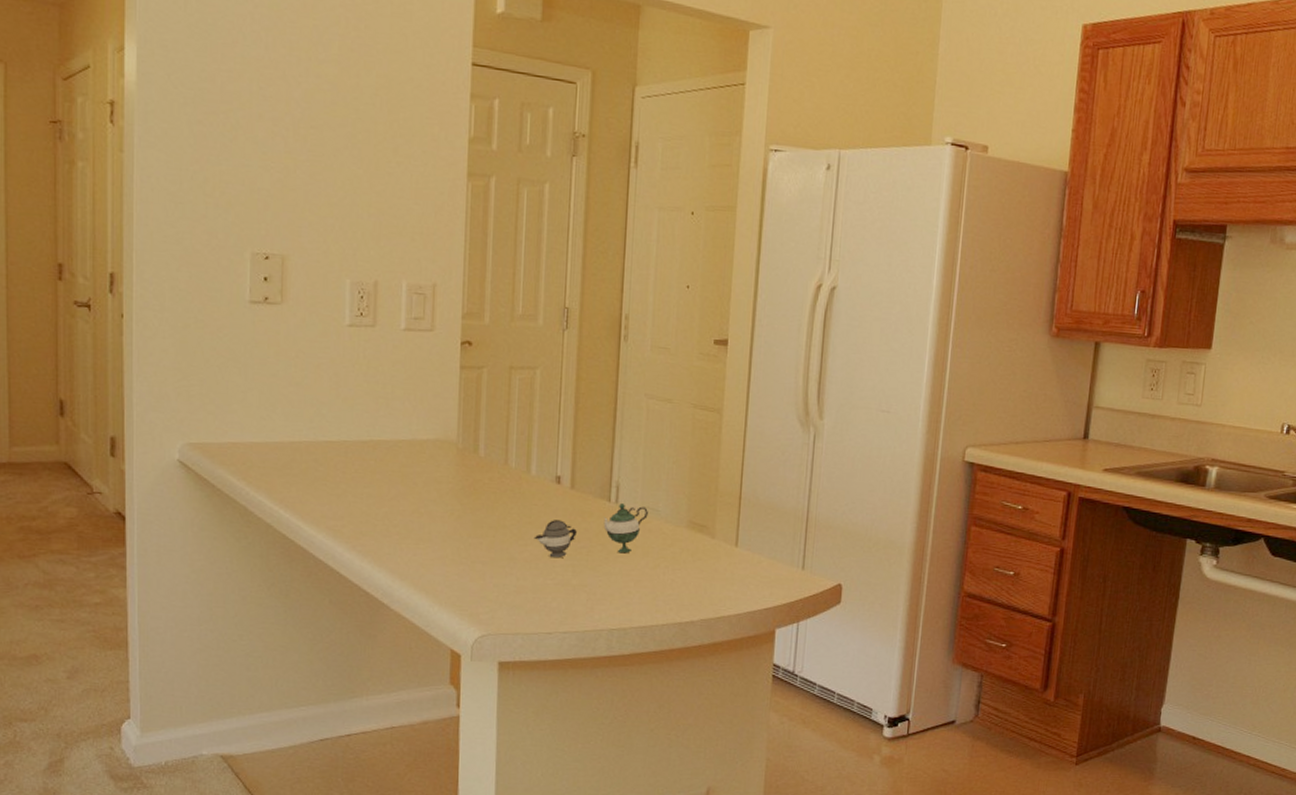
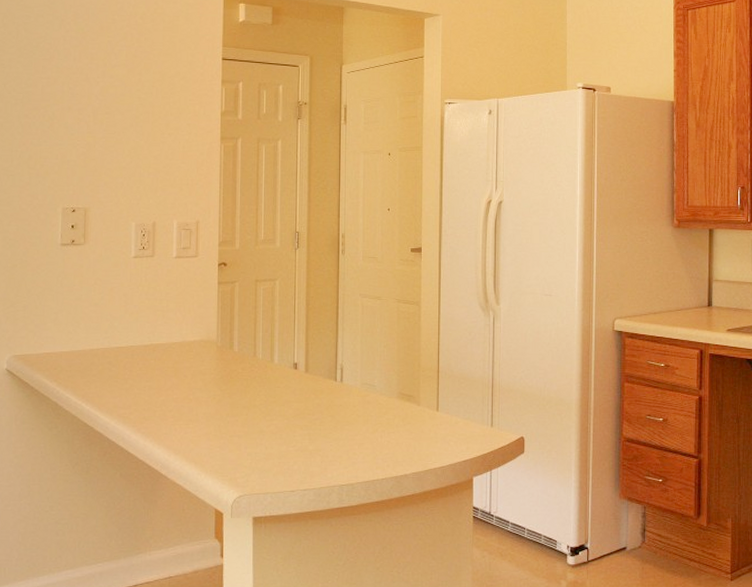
teapot: present [534,502,648,558] -> none [278,381,366,429]

